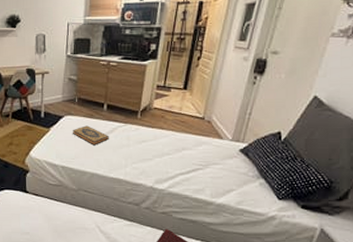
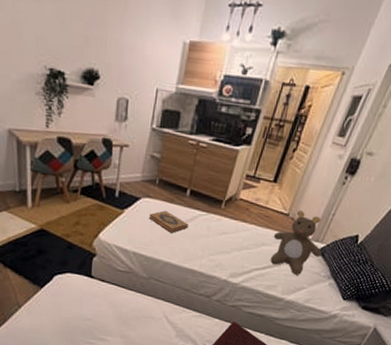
teddy bear: none [192,113,245,177] -> present [270,210,322,275]

